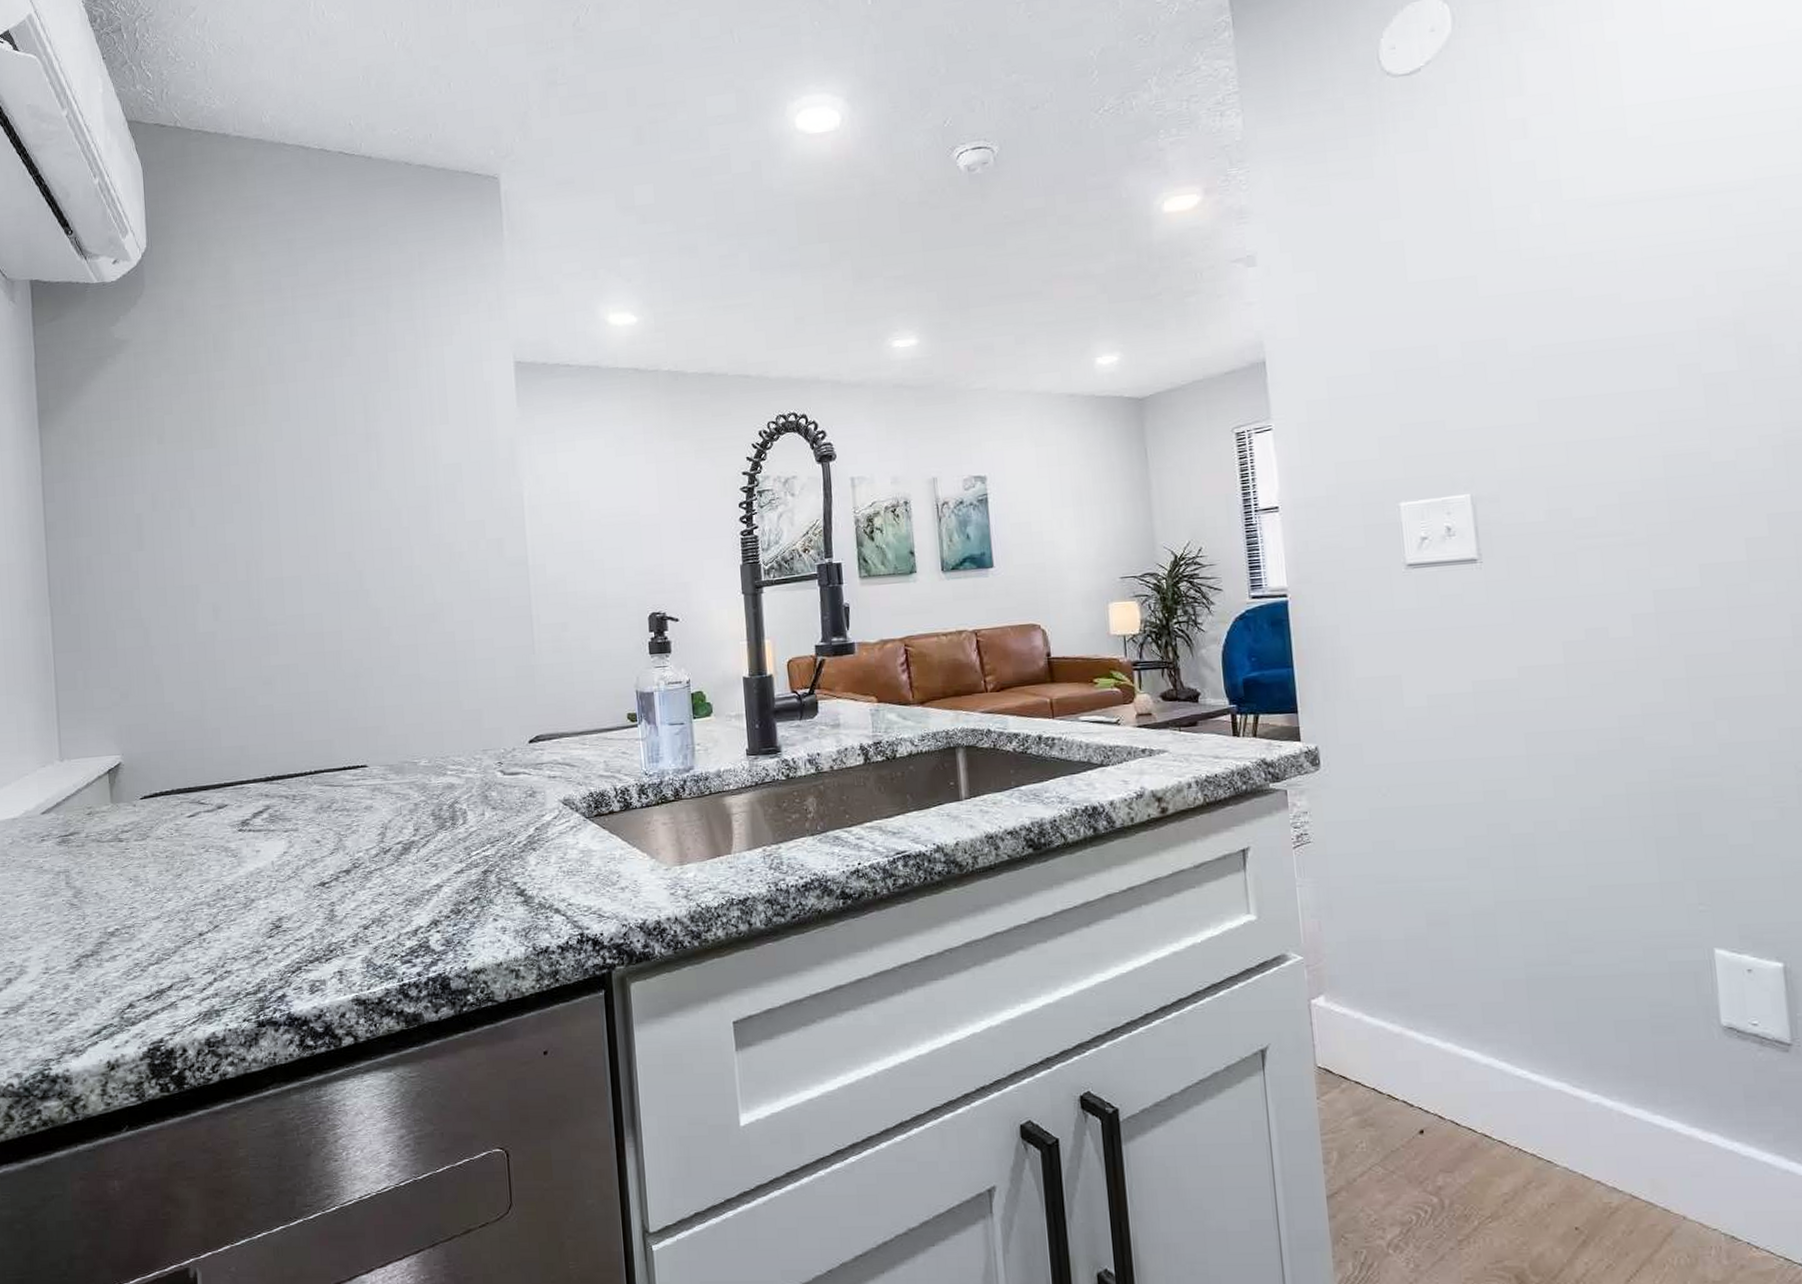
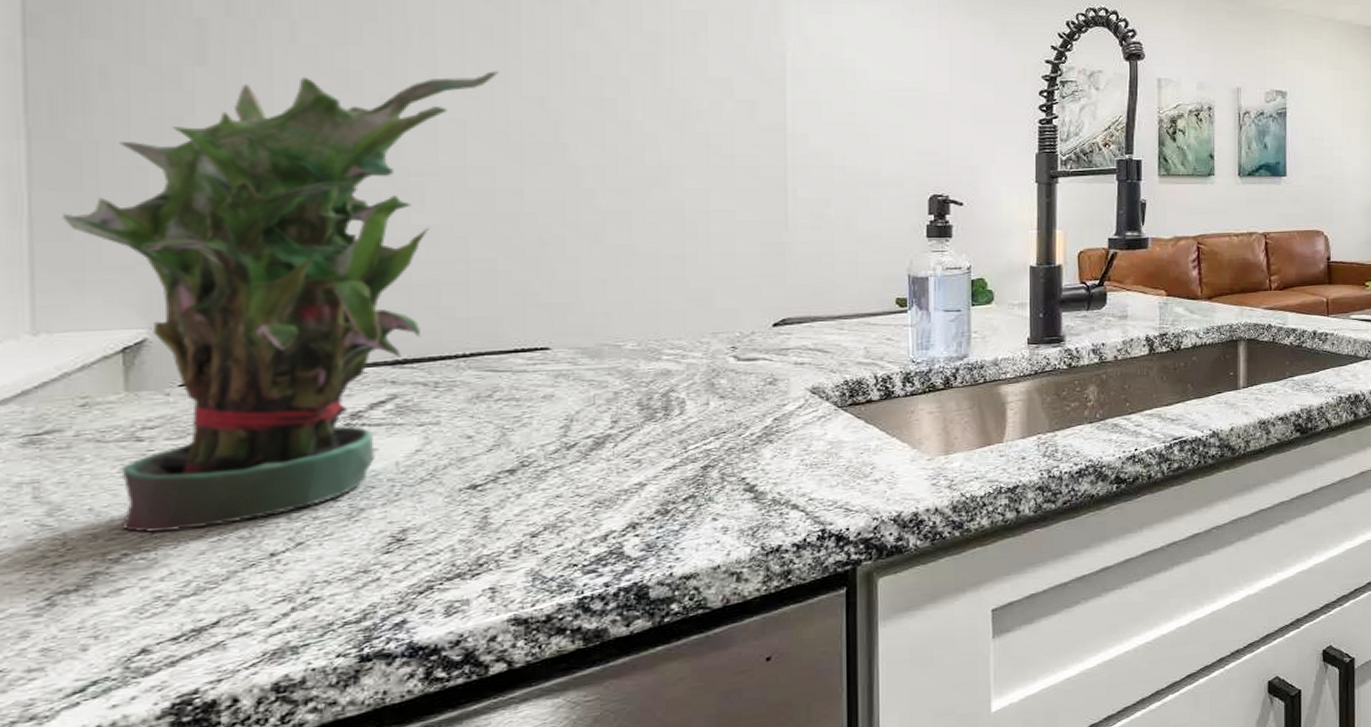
potted plant: none [72,533,320,913] -> present [63,71,499,533]

